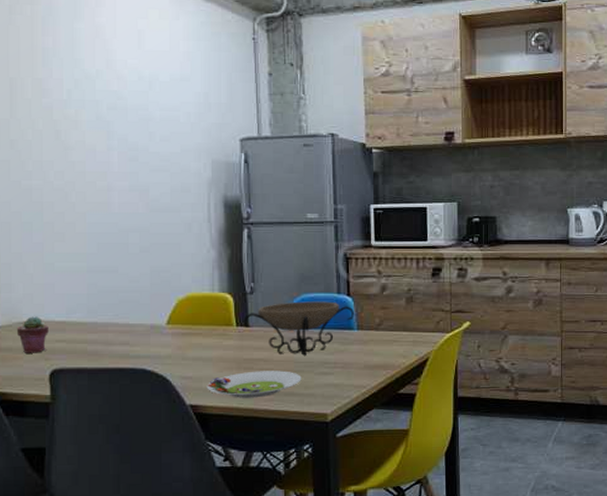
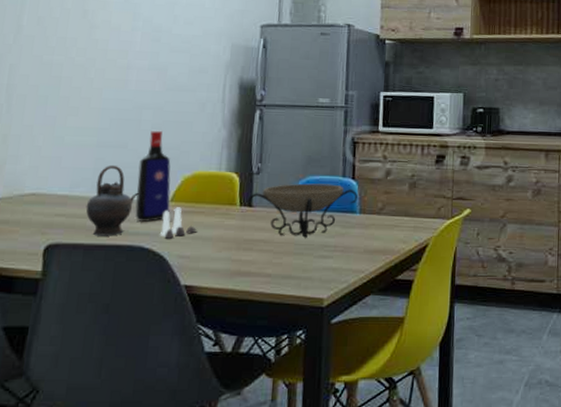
potted succulent: present [16,316,49,353] -> none [16,189,50,227]
teapot: none [85,289,136,360] -> present [85,164,140,236]
liquor bottle: none [132,253,167,346] -> present [135,130,171,223]
salt and pepper shaker set: none [160,329,197,361] -> present [159,207,198,239]
salad plate: present [206,370,302,398] -> none [203,252,301,280]

